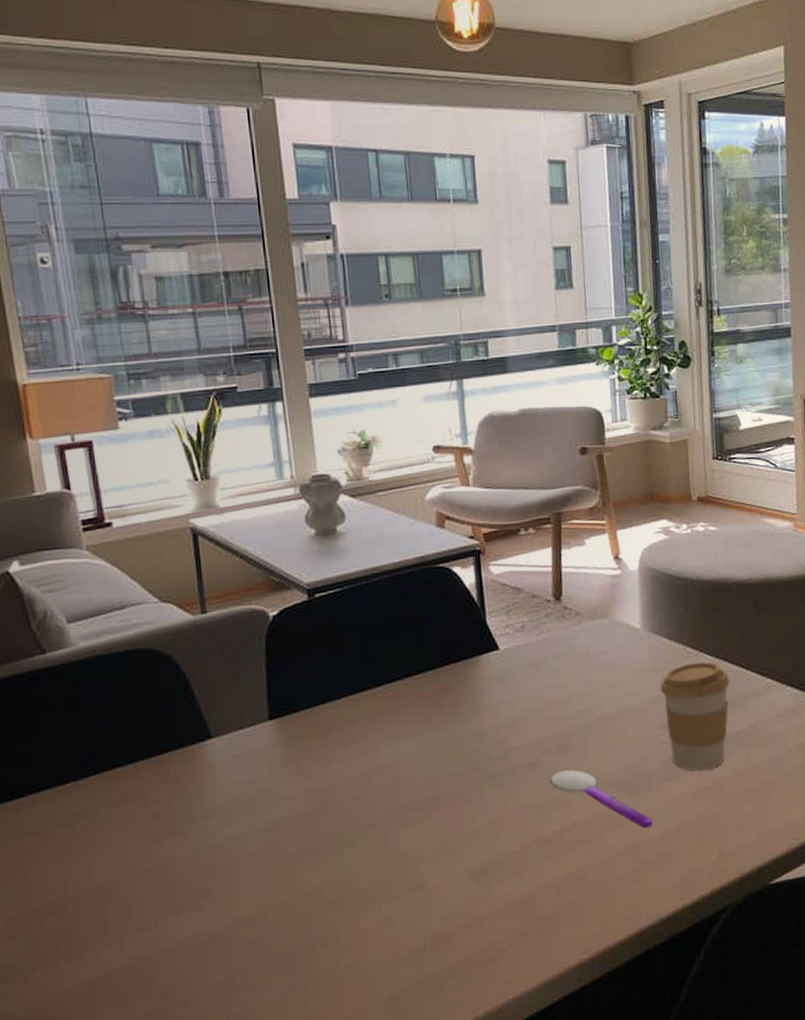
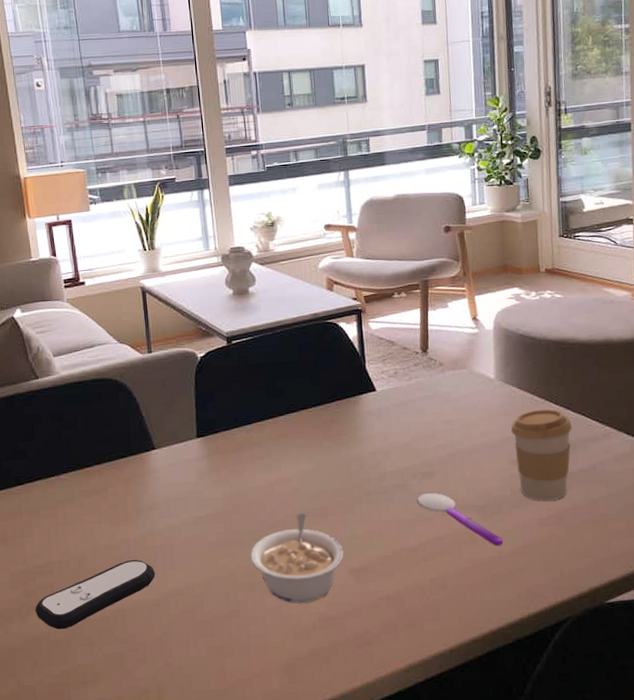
remote control: none [42,883,214,987] -> present [35,560,156,630]
legume: none [341,806,461,921] -> present [250,513,344,603]

